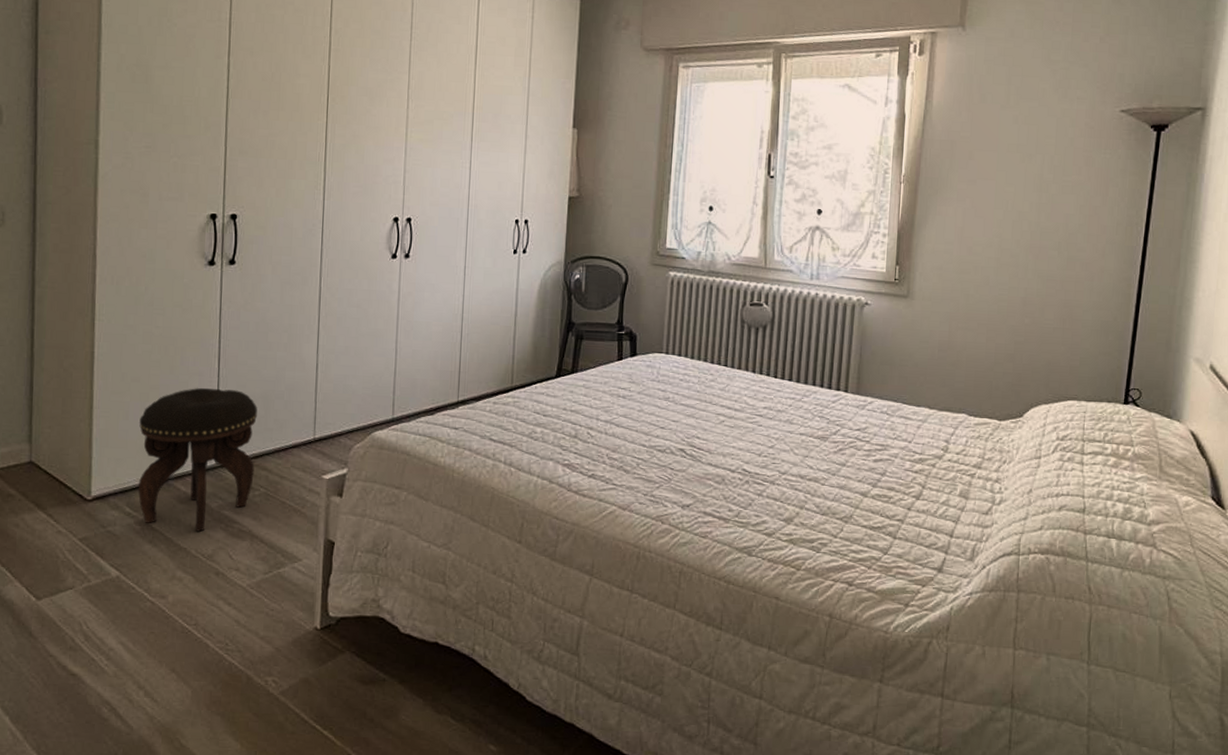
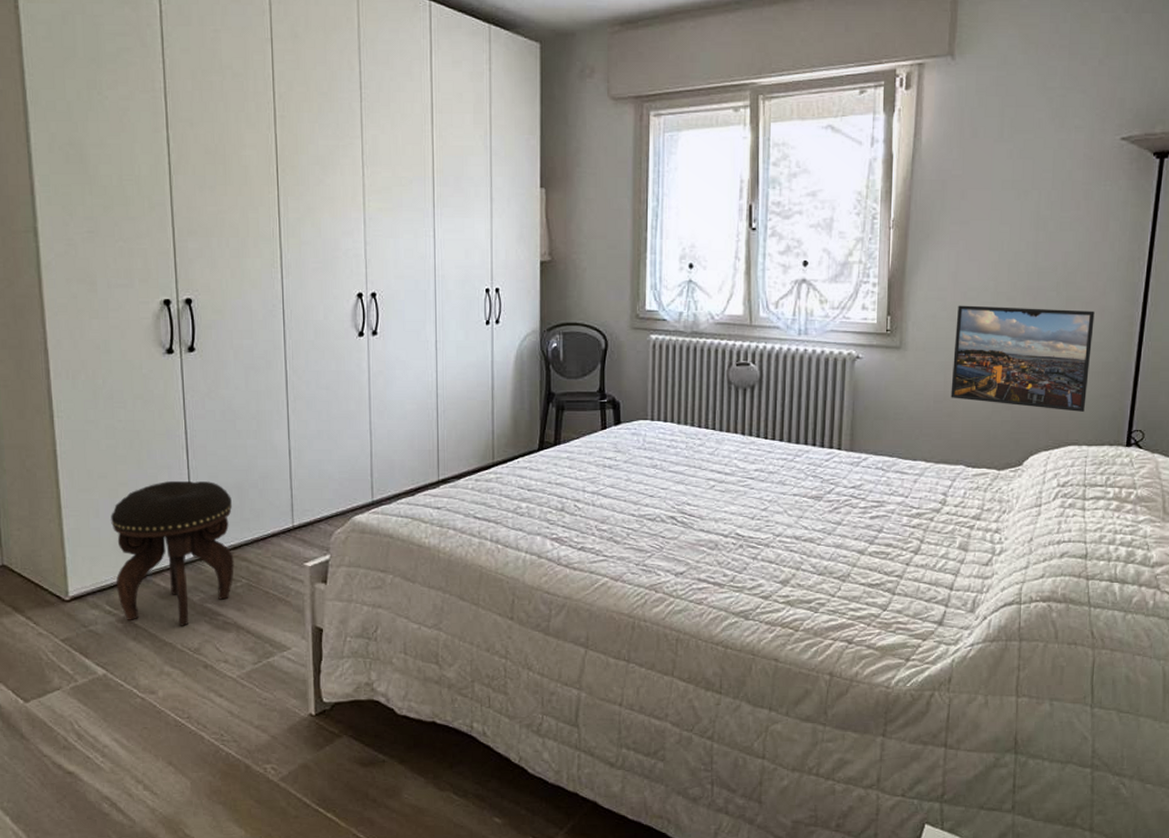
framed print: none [955,259,1094,368] -> present [950,305,1095,412]

